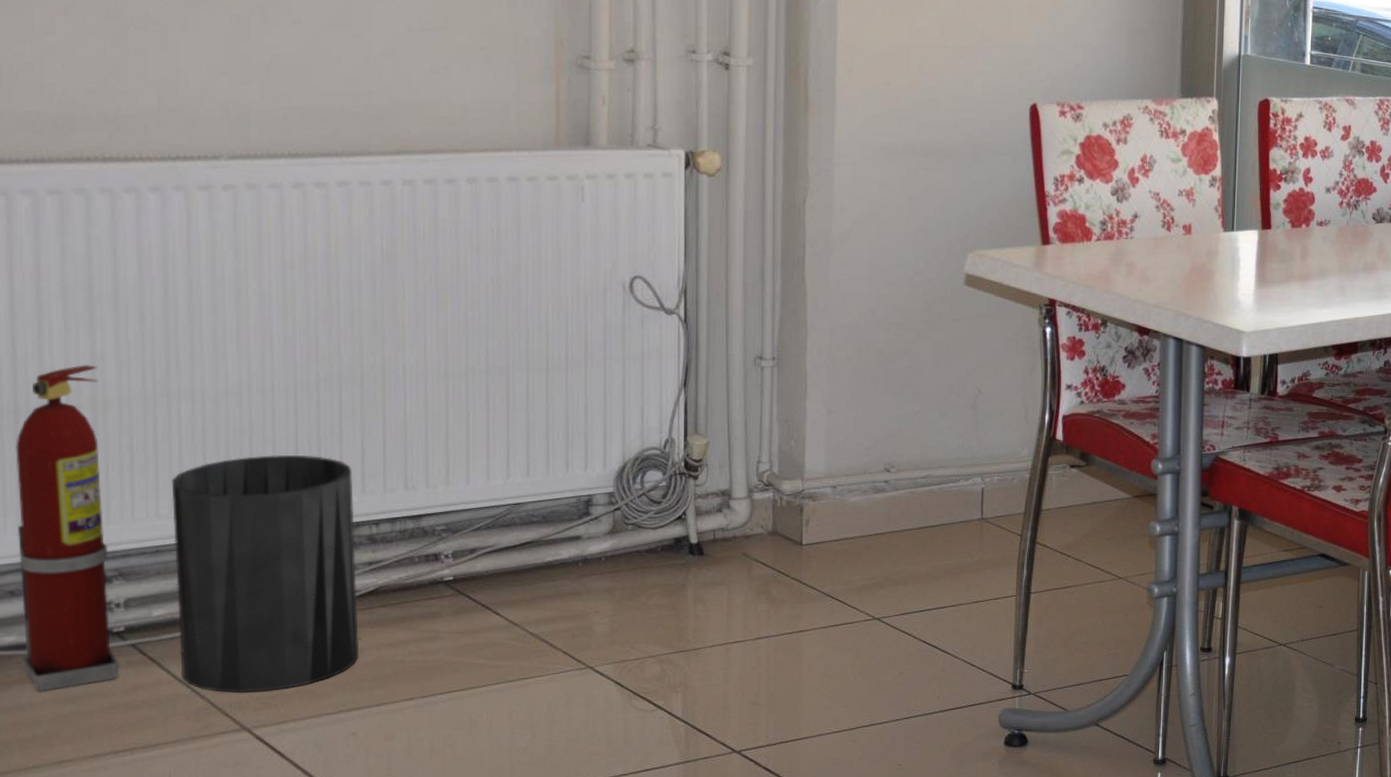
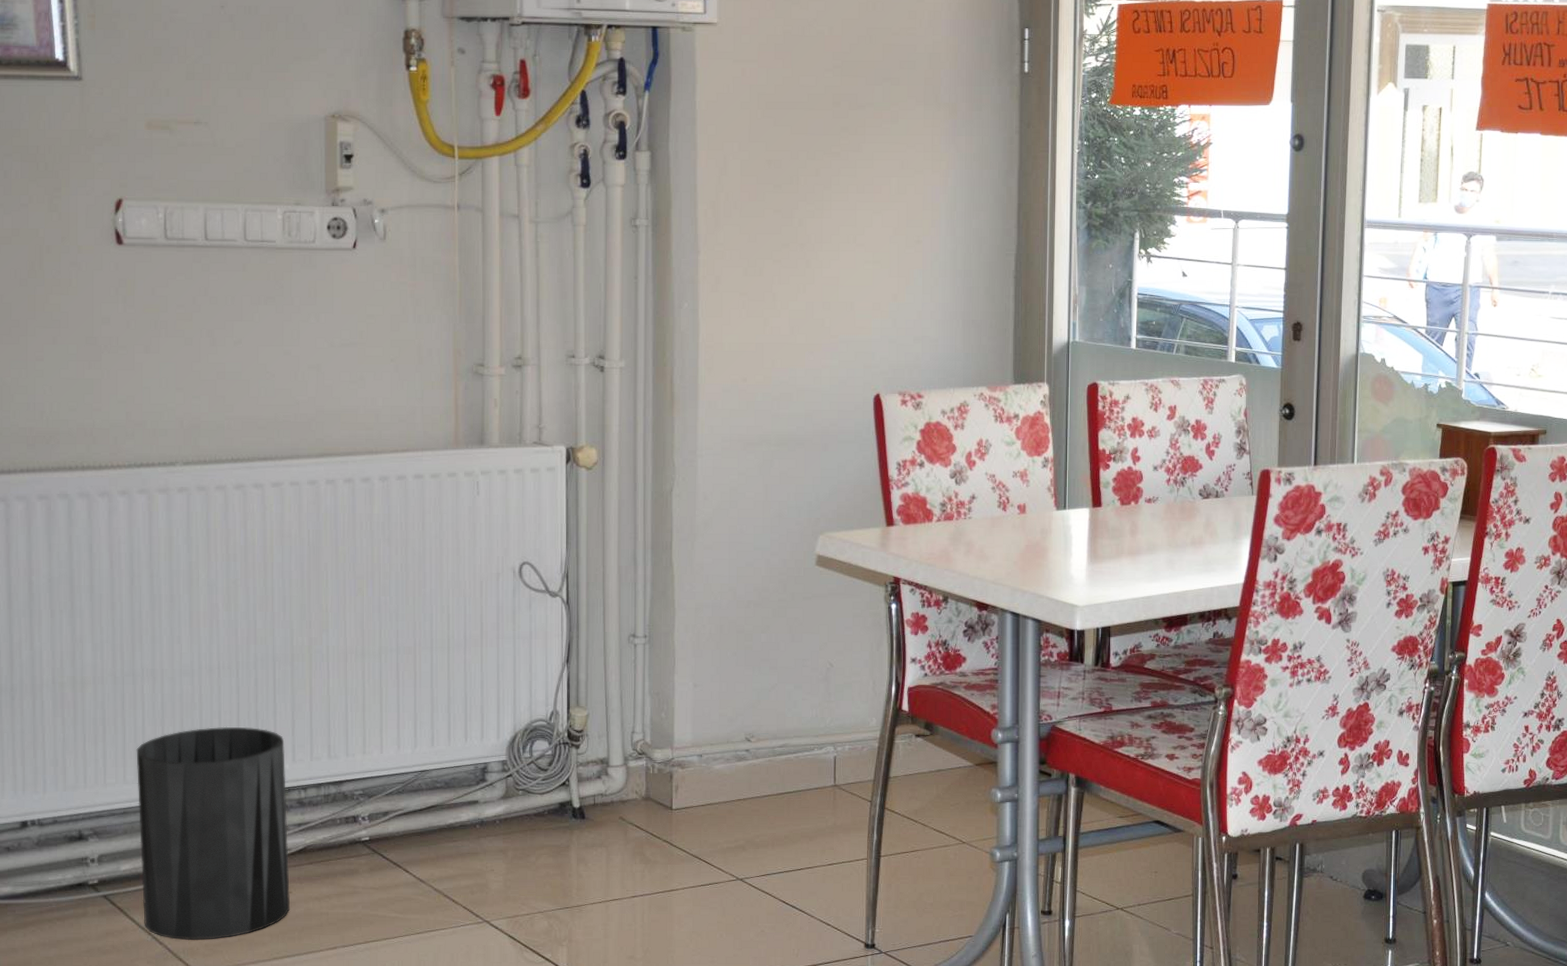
fire extinguisher: present [16,365,119,692] -> none [12,648,94,937]

